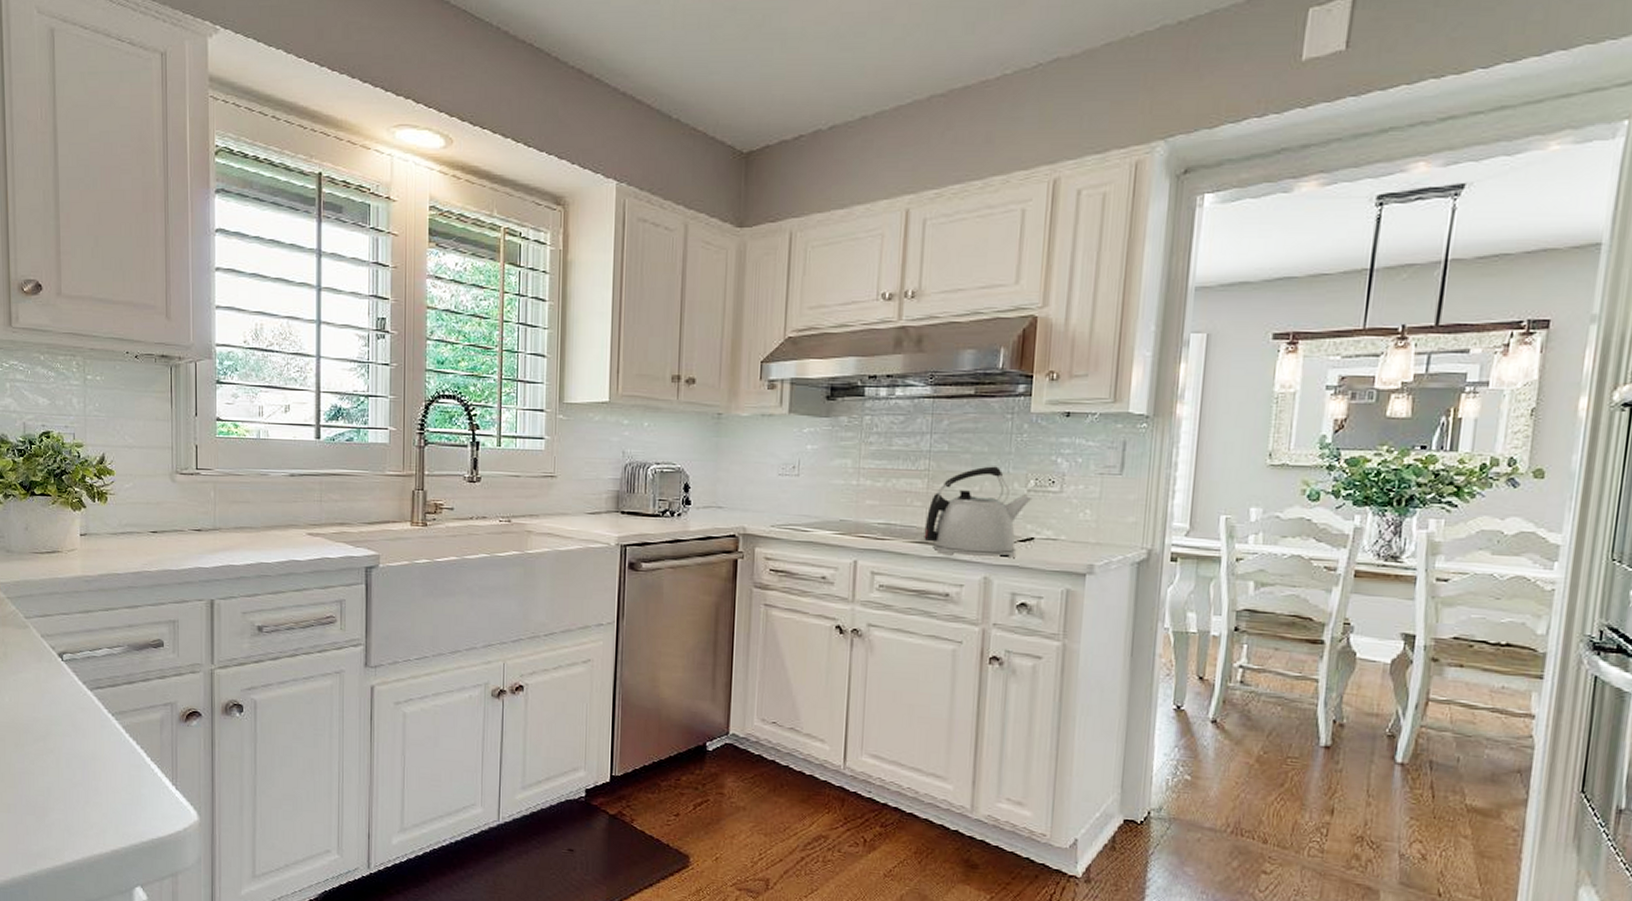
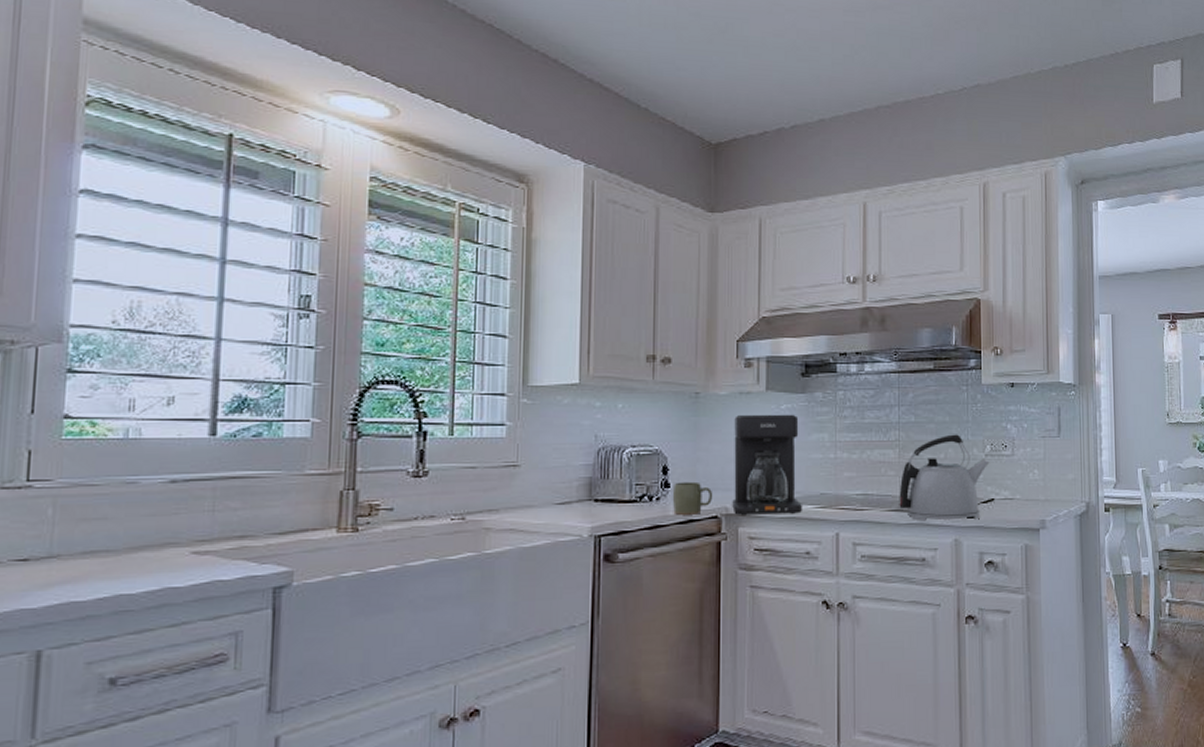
mug: none [692,500,732,532] -> present [672,481,713,515]
coffee maker: none [750,437,821,540] -> present [732,414,802,517]

